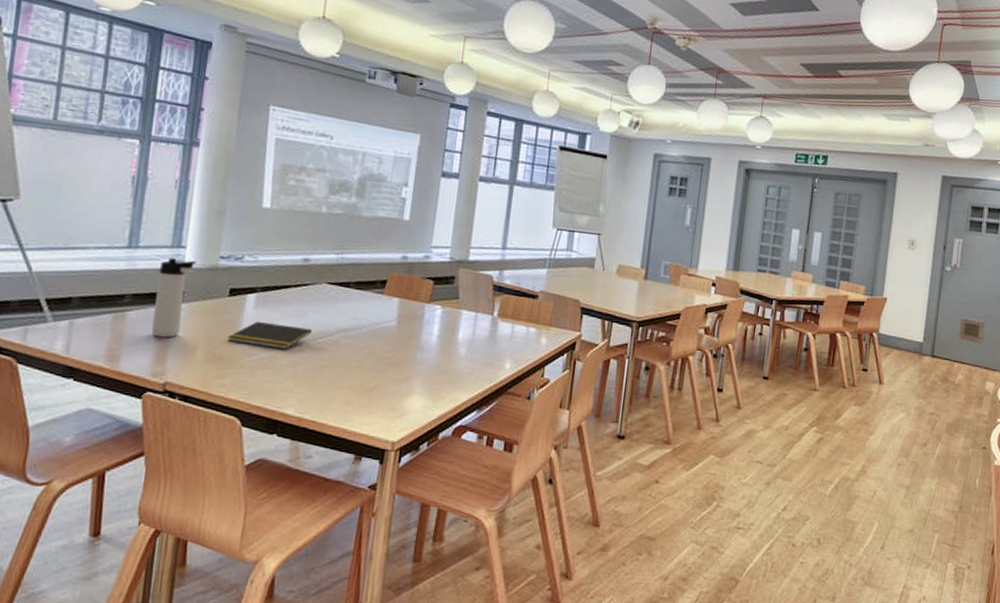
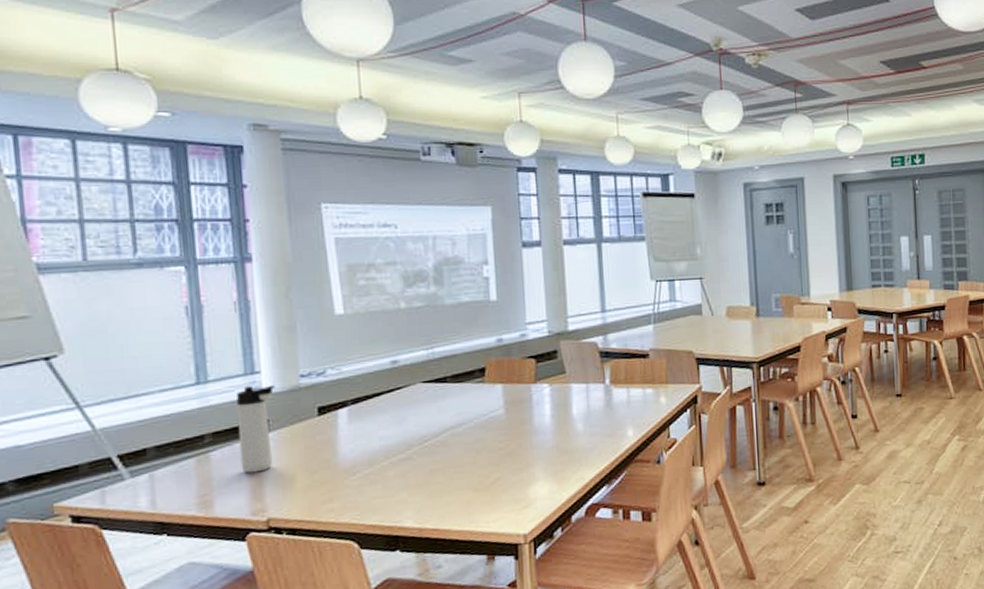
notepad: present [227,321,313,349] -> none [325,433,416,463]

